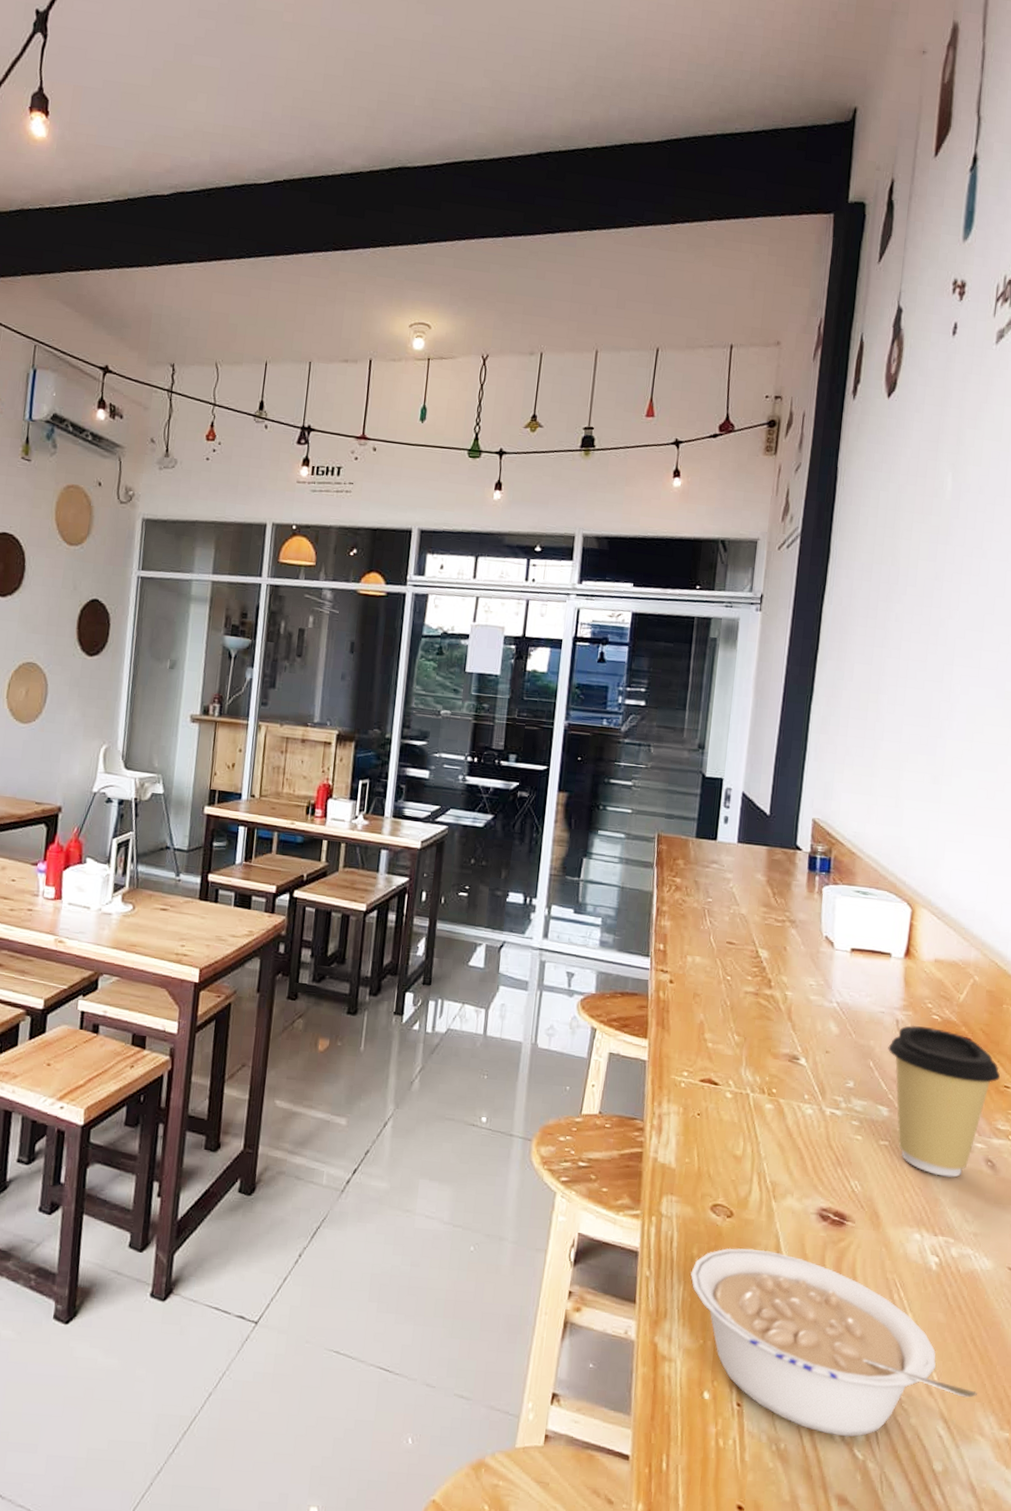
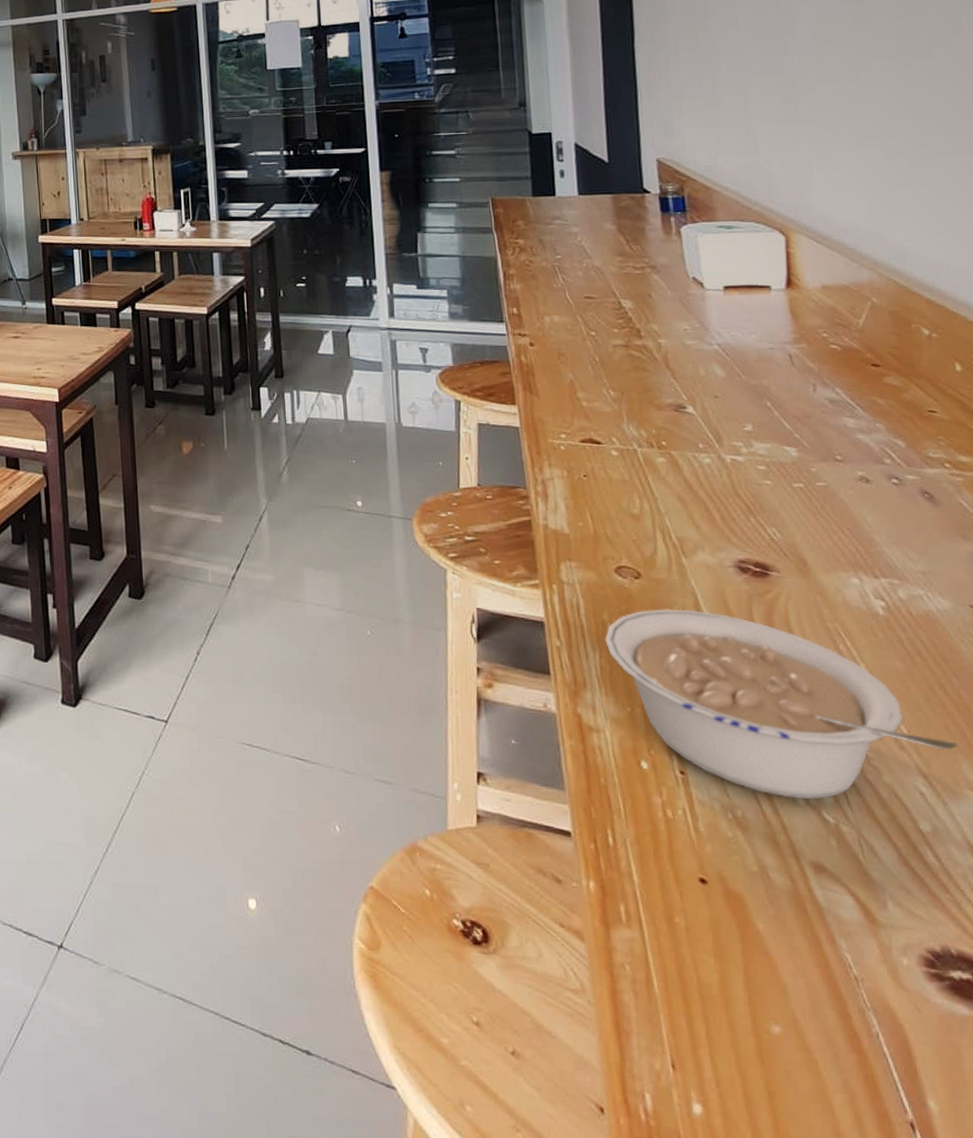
coffee cup: present [888,1025,1001,1178] -> none [784,357,923,514]

